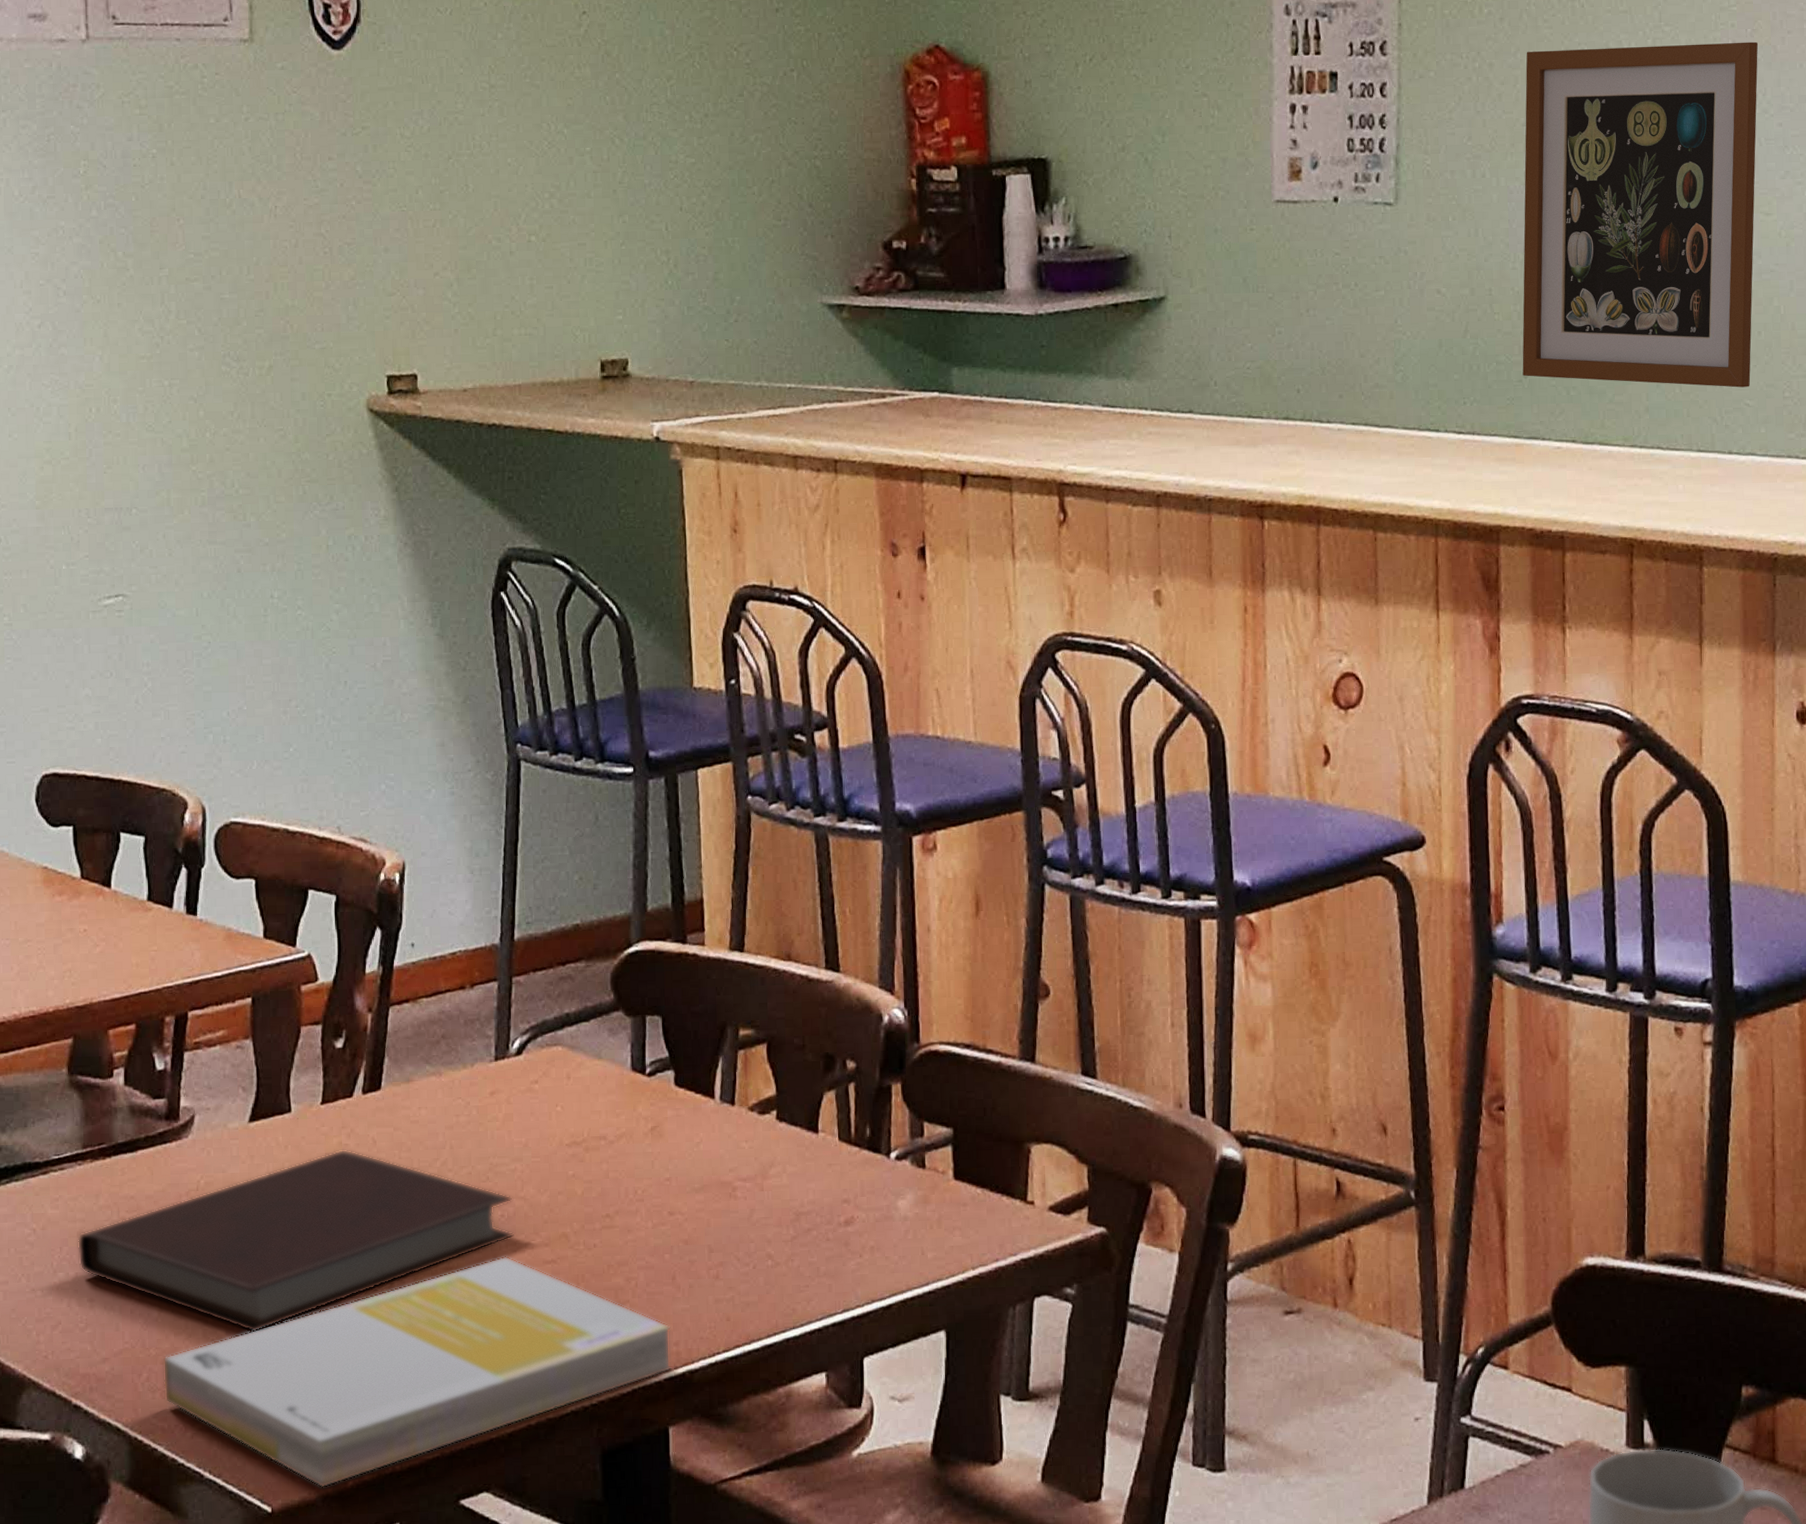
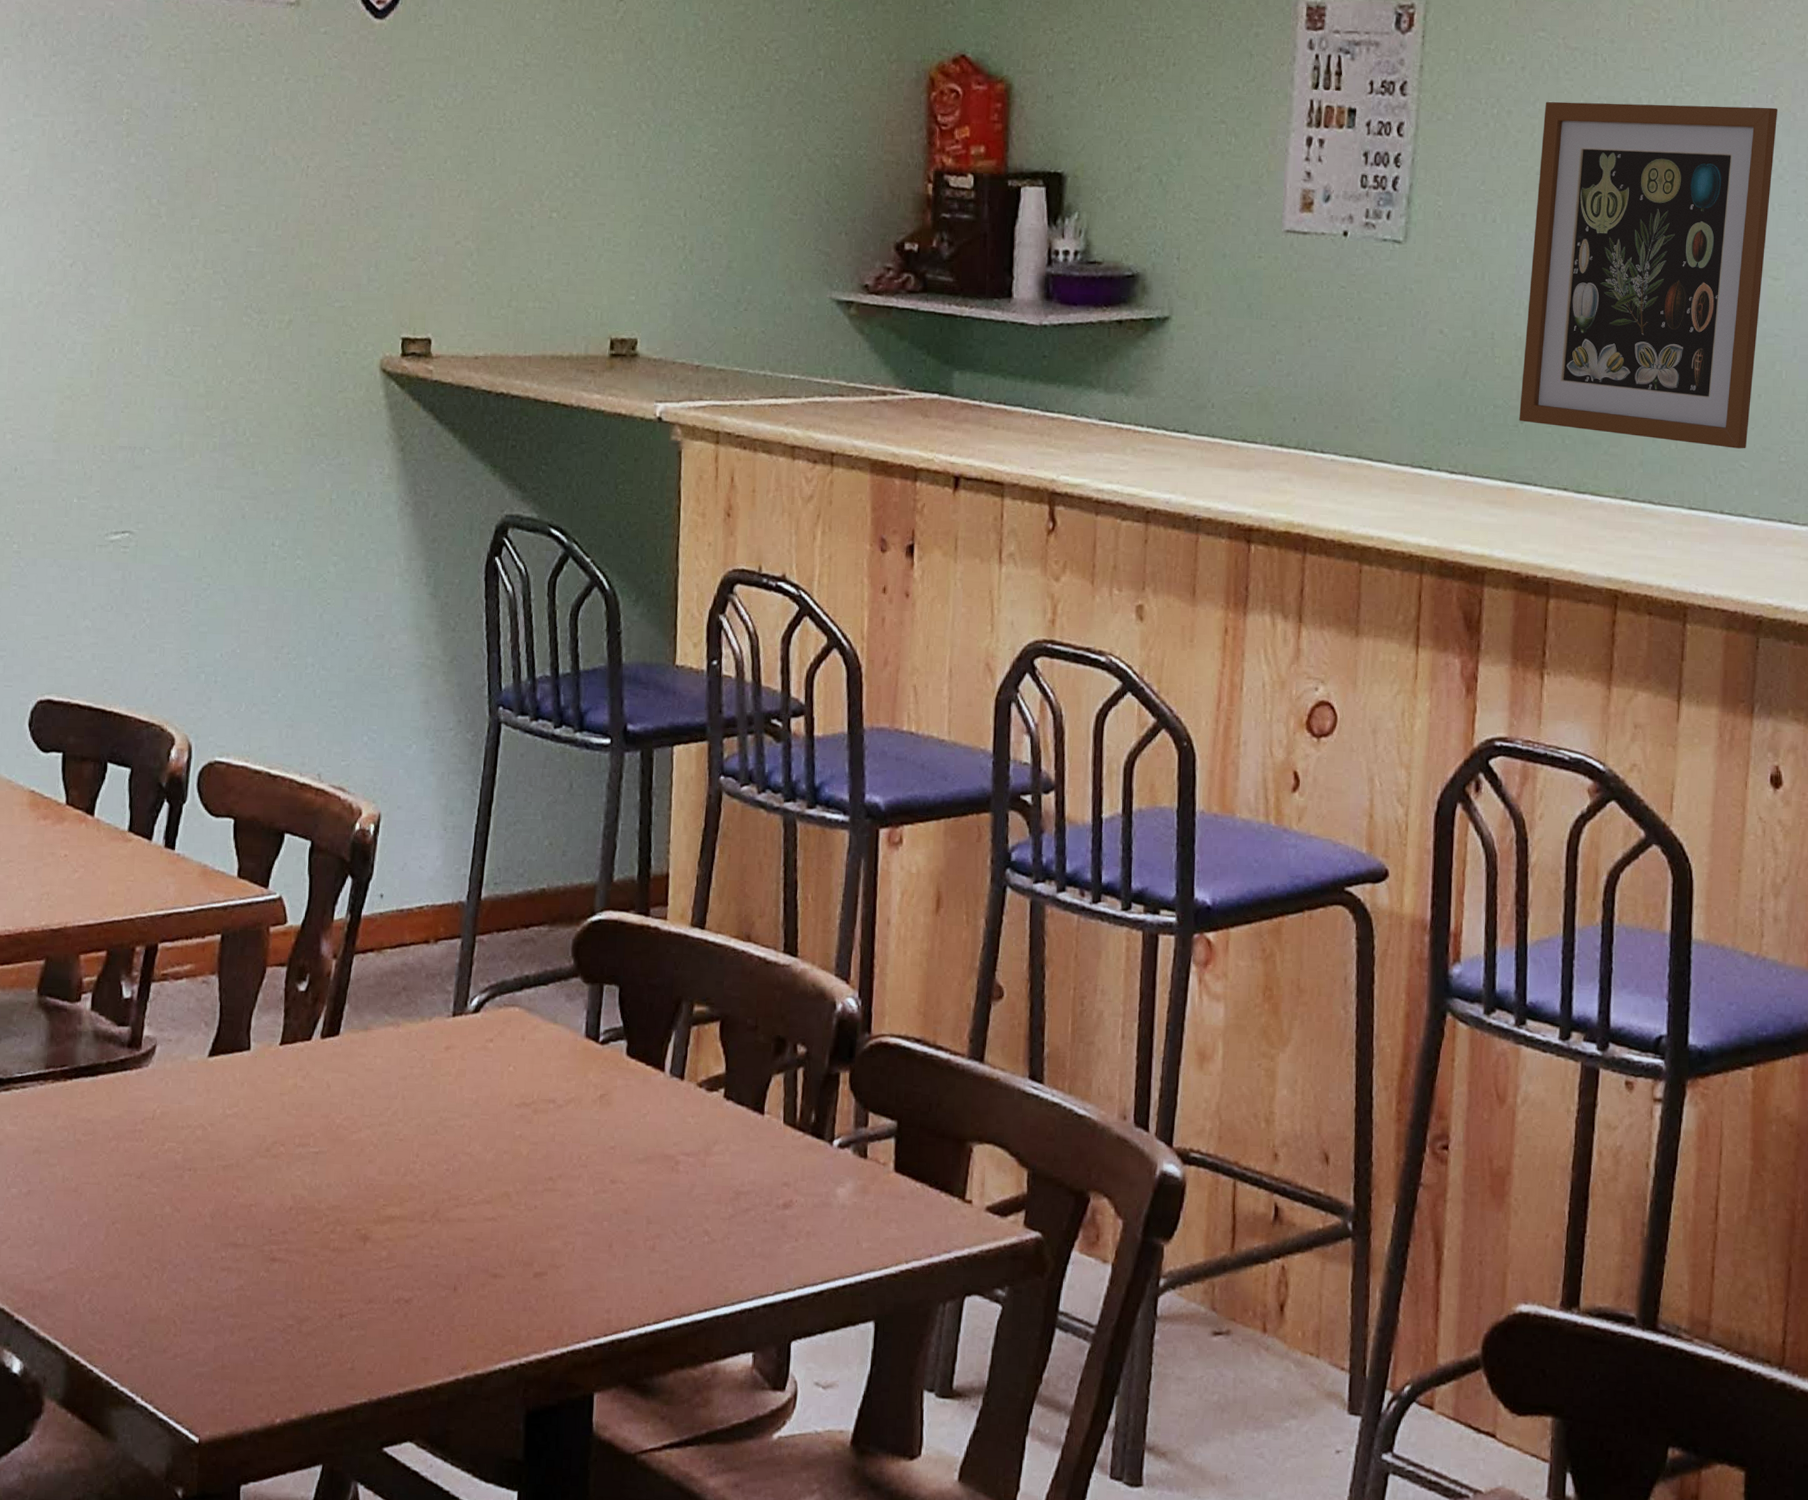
notebook: present [77,1149,514,1332] -> none [32,1091,458,1263]
book: present [163,1256,672,1488] -> none [104,1210,604,1424]

